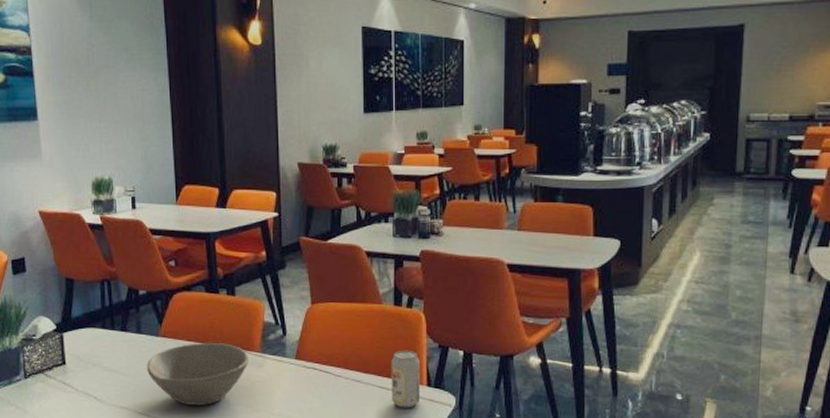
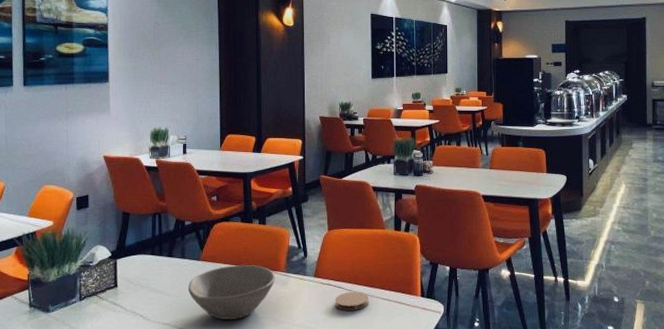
coaster: none [321,378,362,400] -> present [334,292,368,310]
beverage can: present [391,350,420,408] -> none [392,267,415,316]

